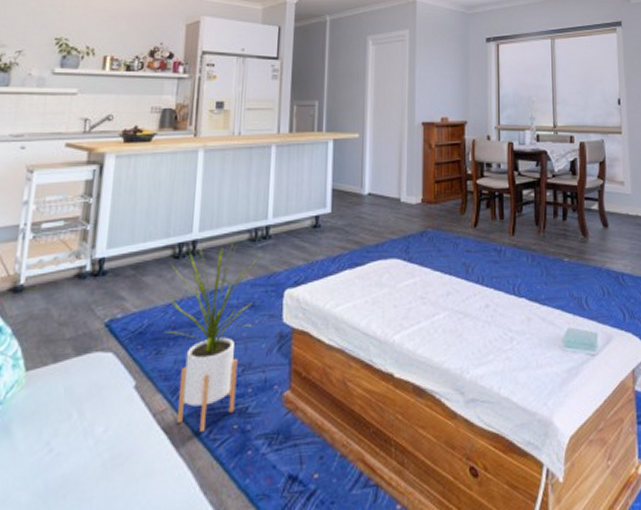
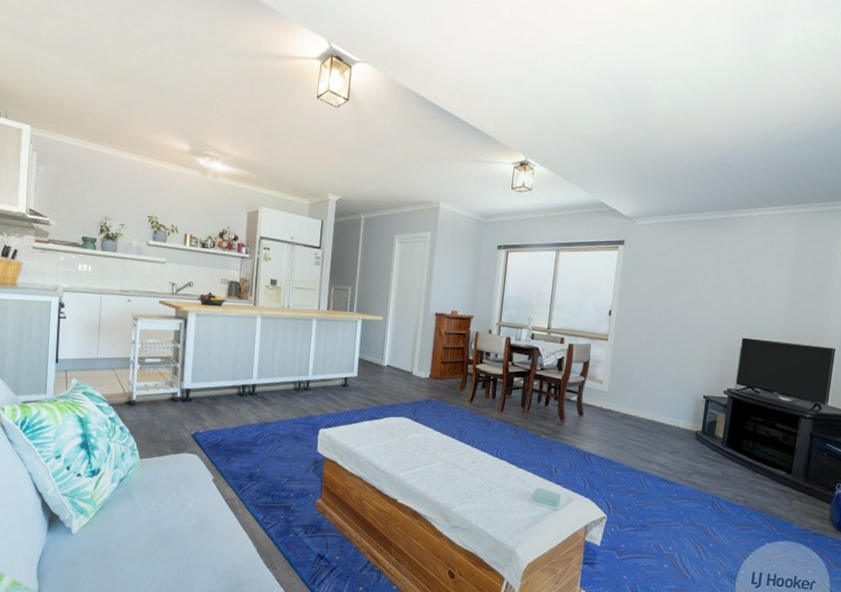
house plant: present [165,238,263,433] -> none [233,386,304,518]

